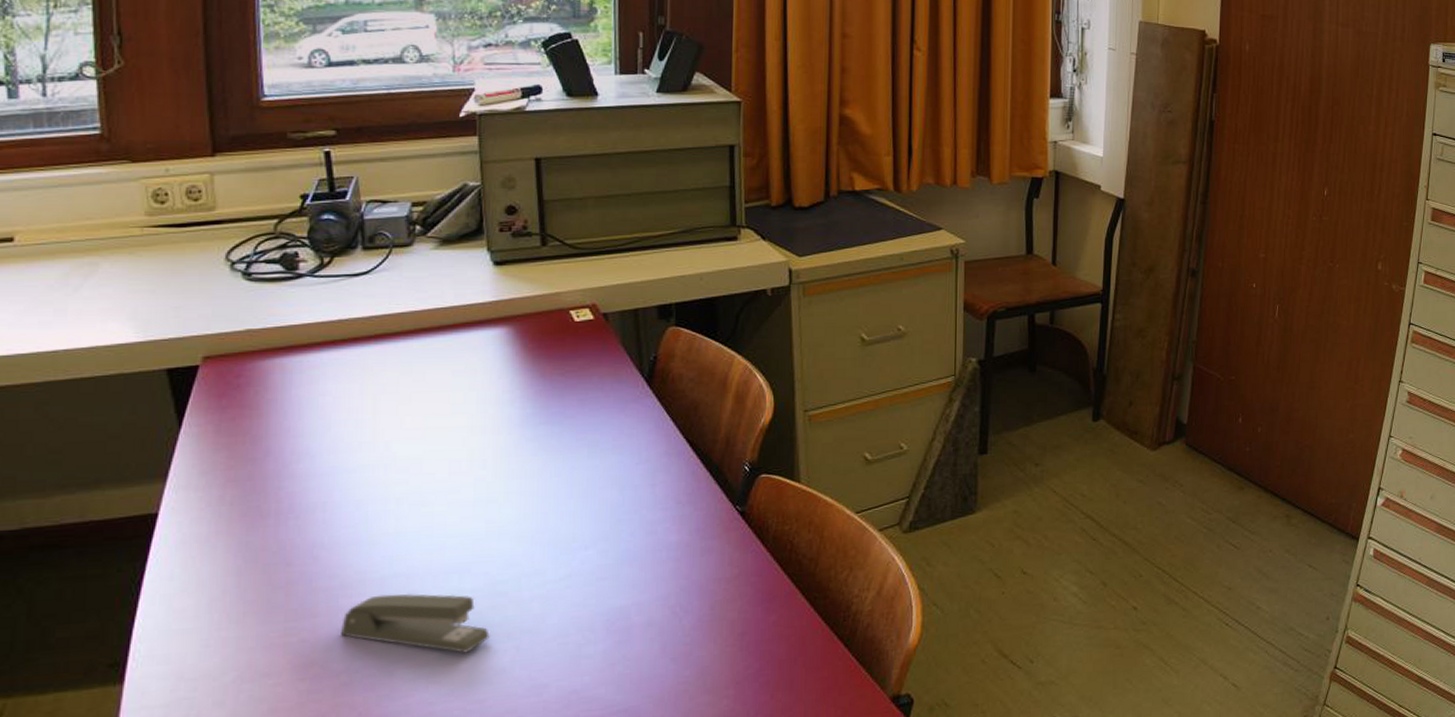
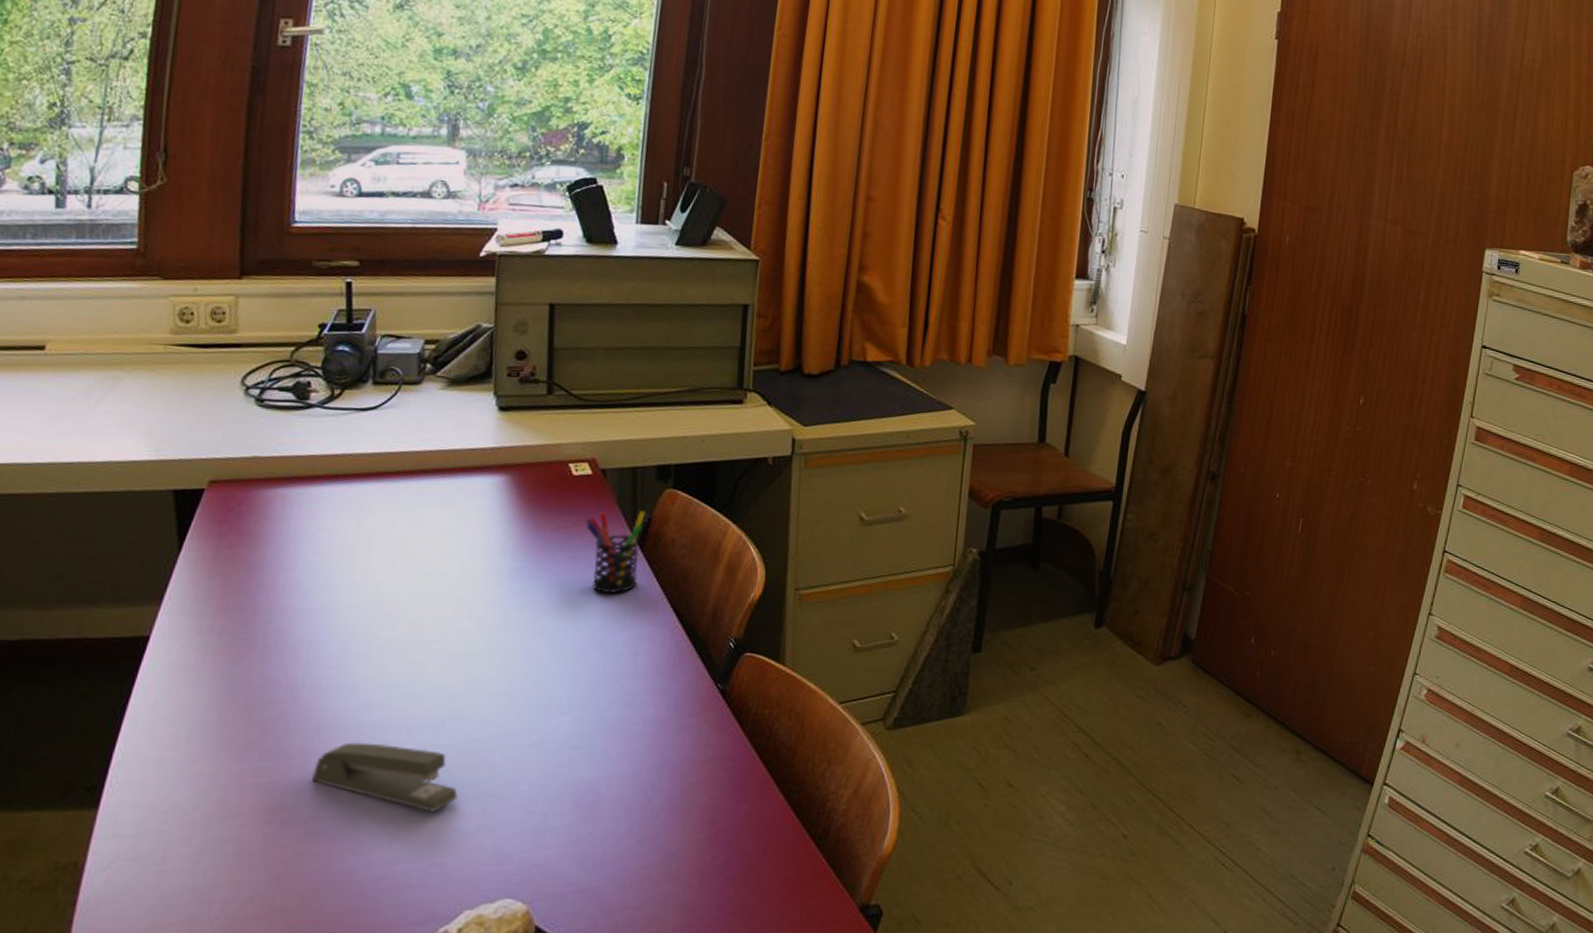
pen holder: none [591,350,651,432] -> present [585,511,646,595]

